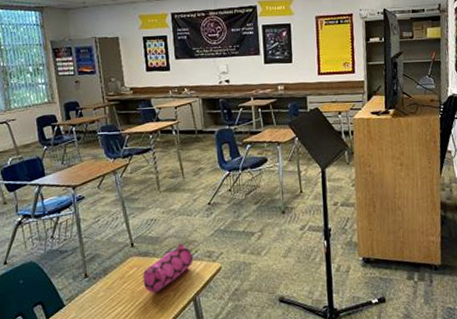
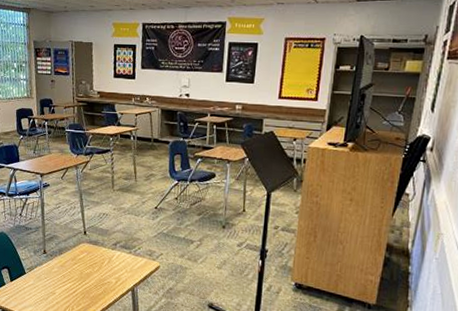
pencil case: present [143,242,194,293] -> none [90,238,136,278]

